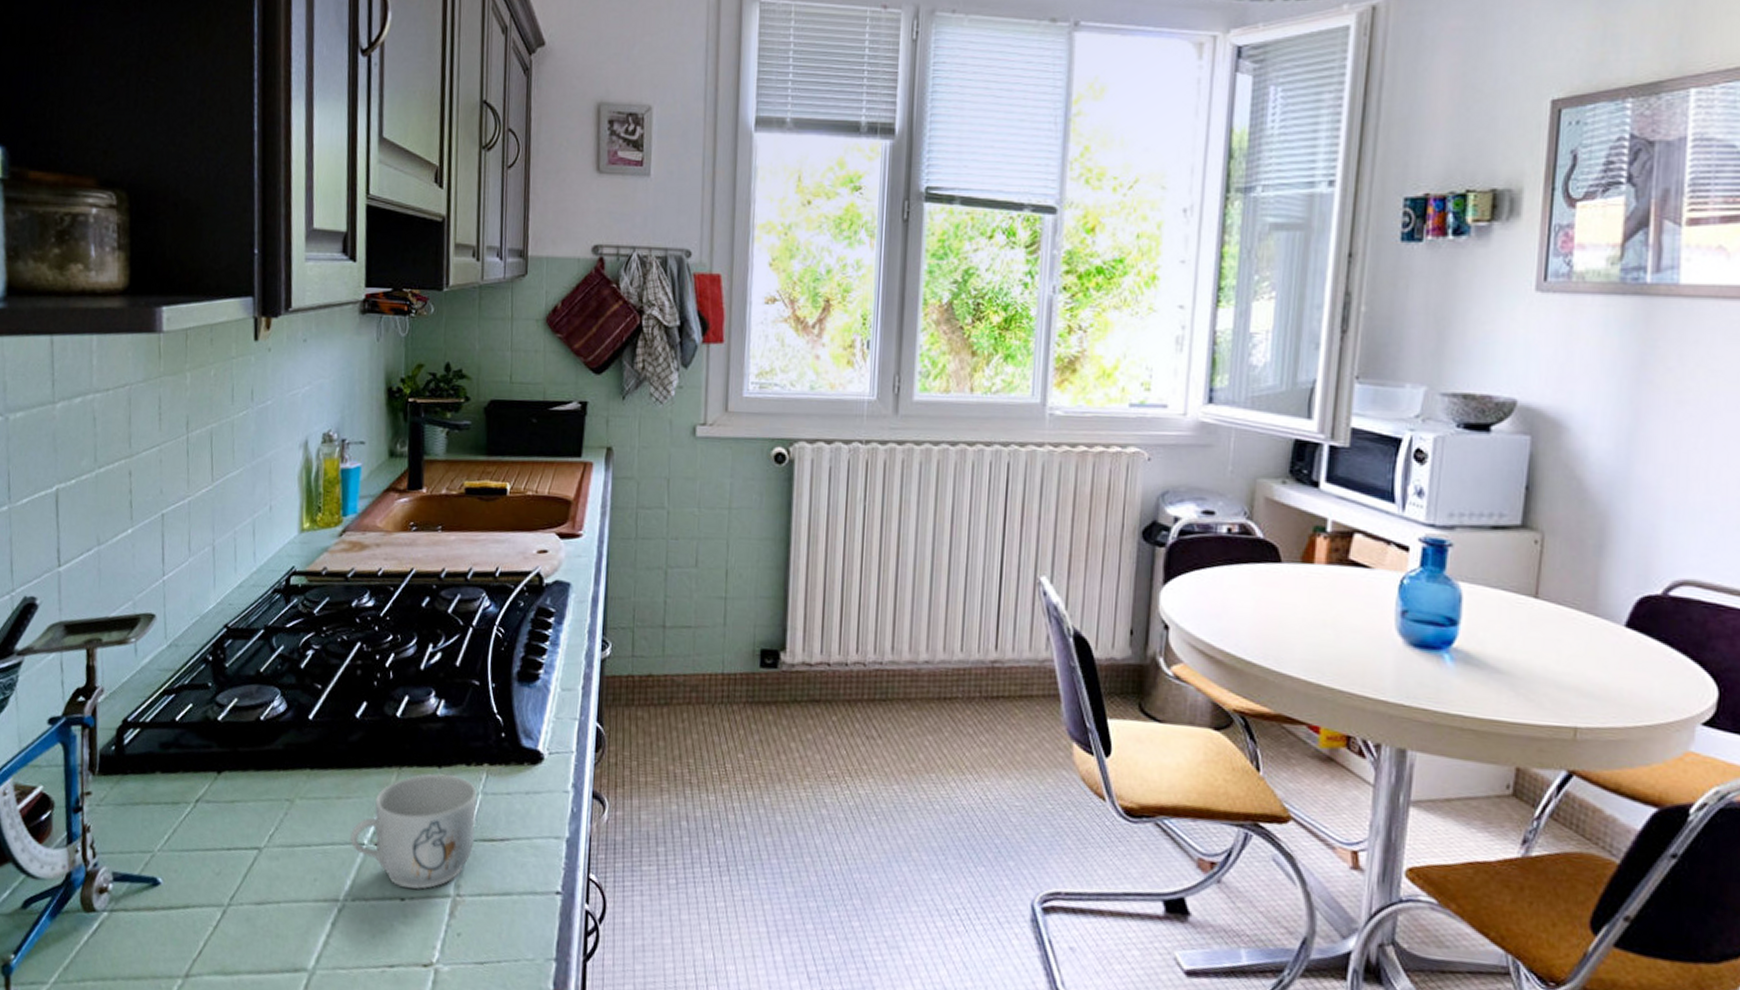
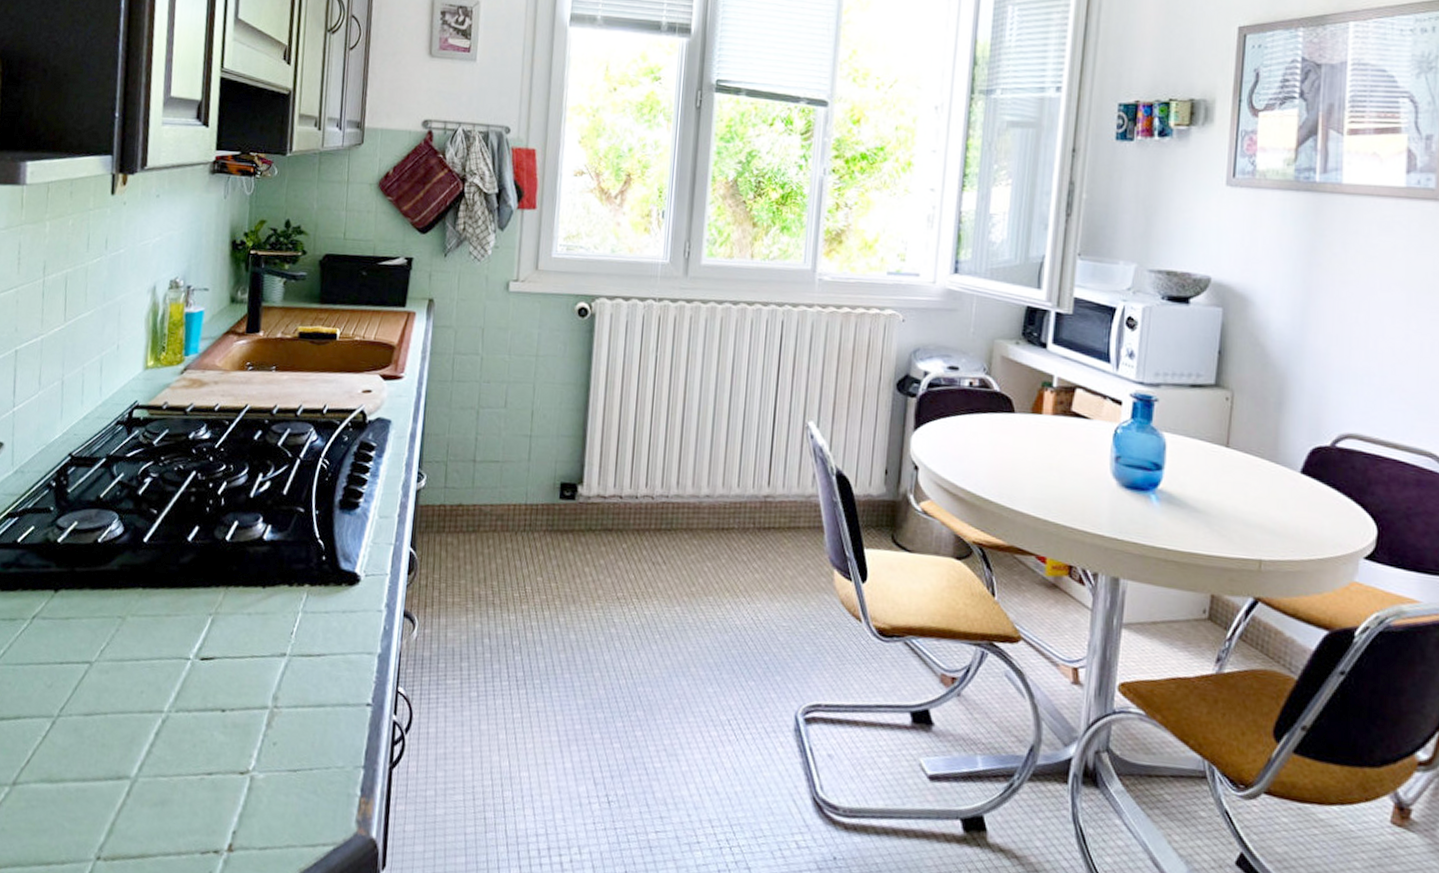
mug: present [350,774,477,890] -> none [177,593,298,702]

